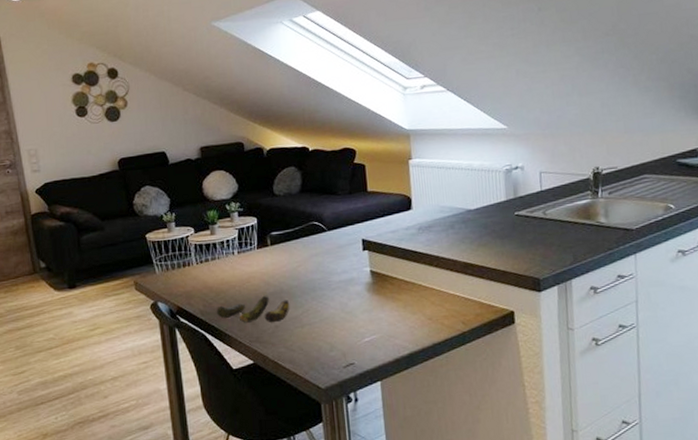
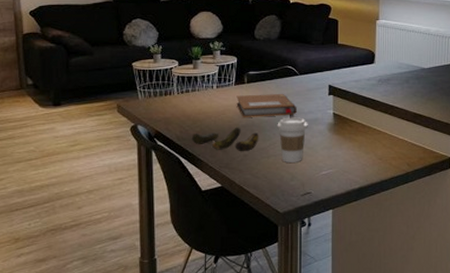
notebook: none [260,254,329,284] -> present [236,94,297,117]
coffee cup: none [308,279,344,331] -> present [277,117,308,162]

